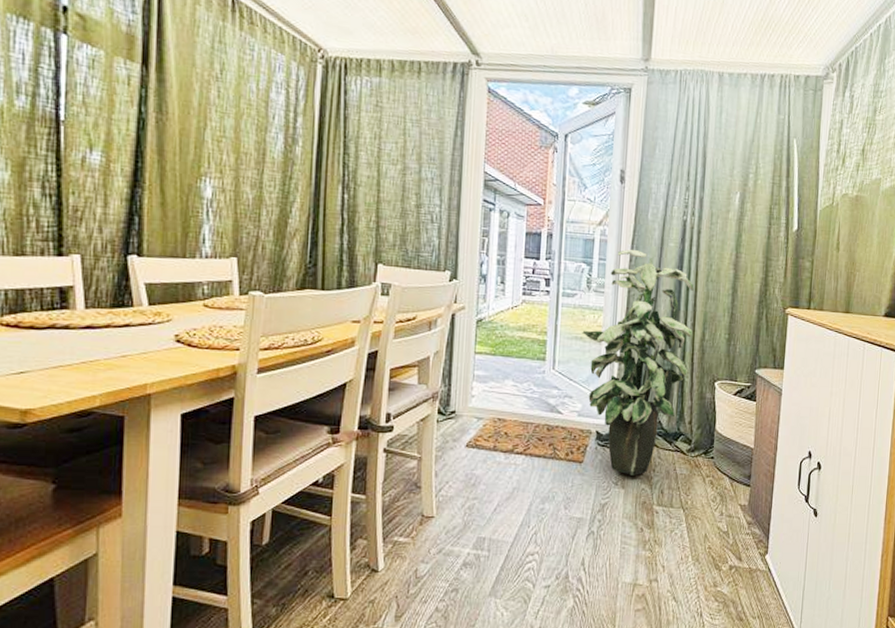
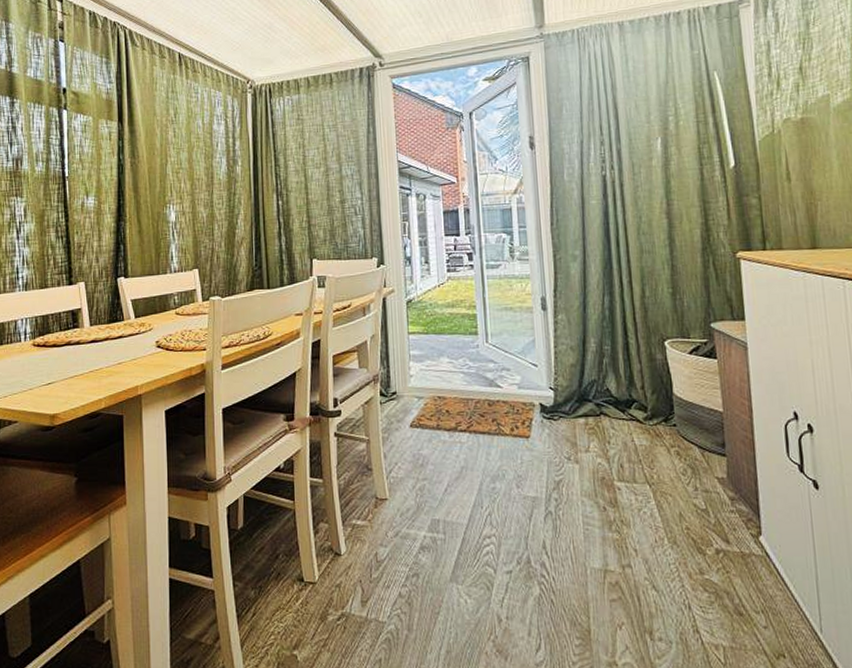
indoor plant: present [582,249,694,475] -> none [511,212,631,449]

